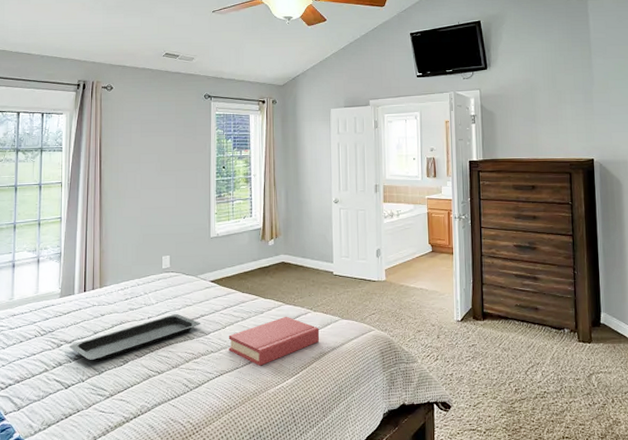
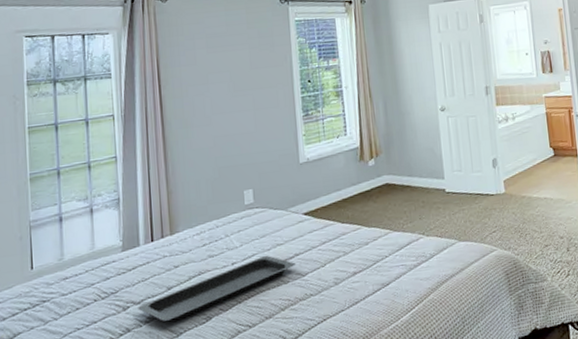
hardback book: present [228,316,320,366] -> none [329,244,436,305]

